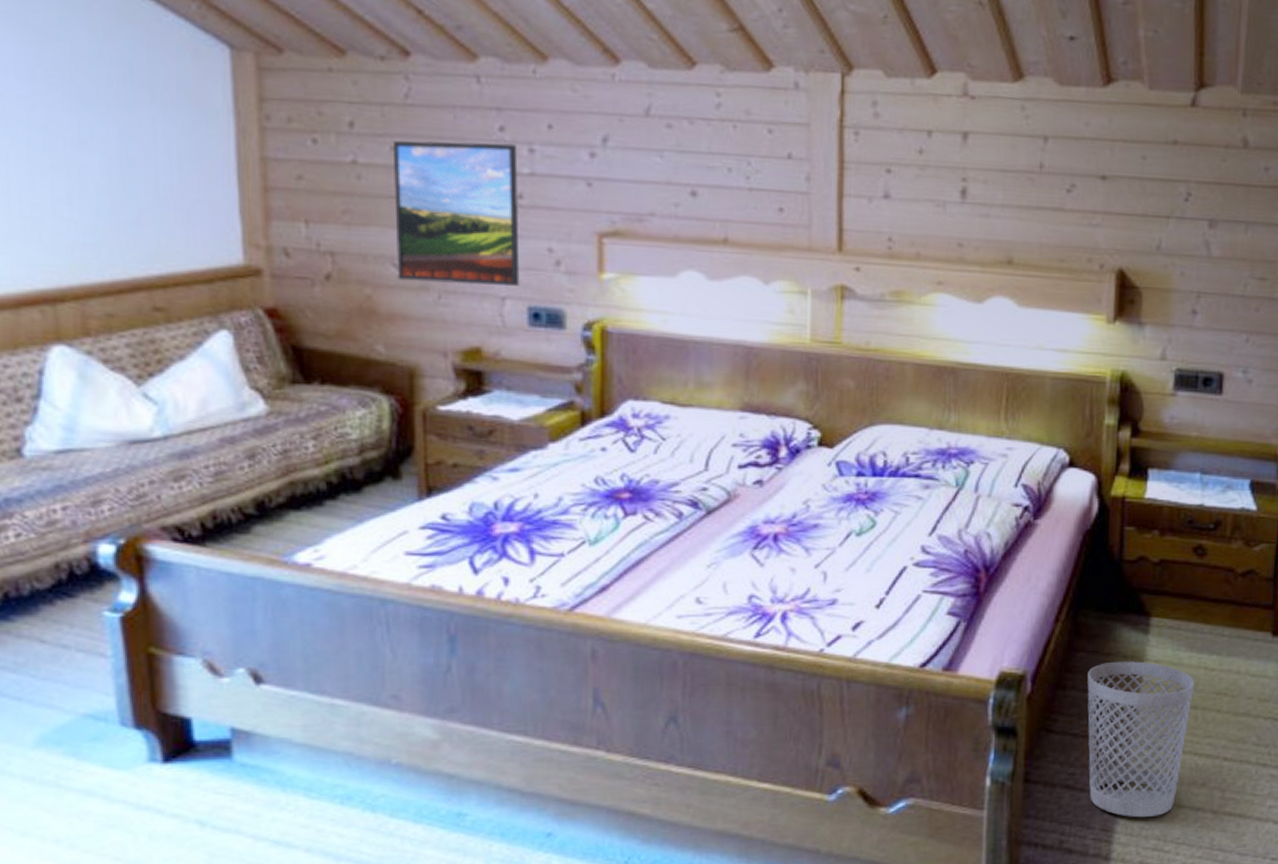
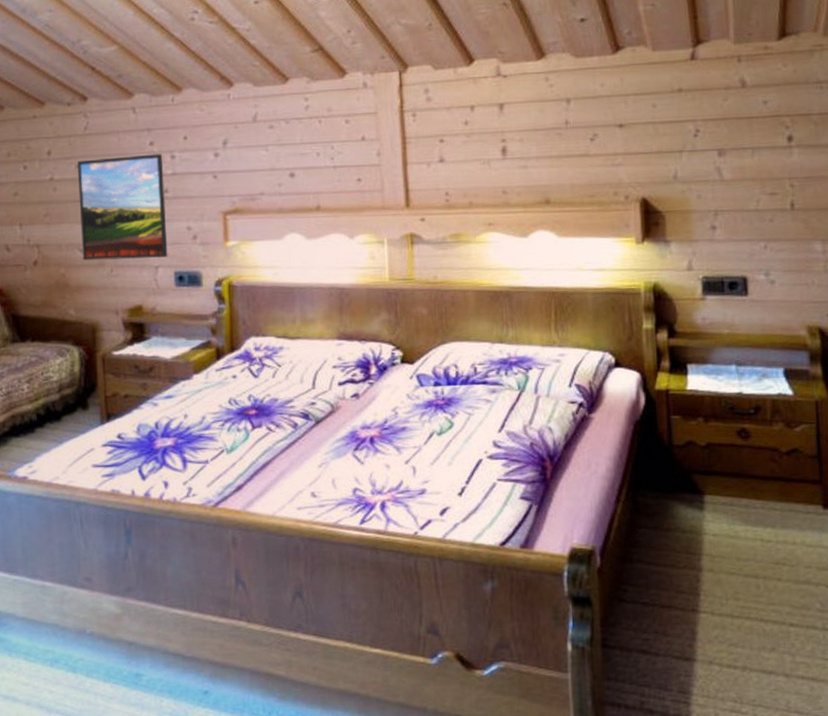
wastebasket: present [1087,661,1195,818] -> none [651,535,753,681]

